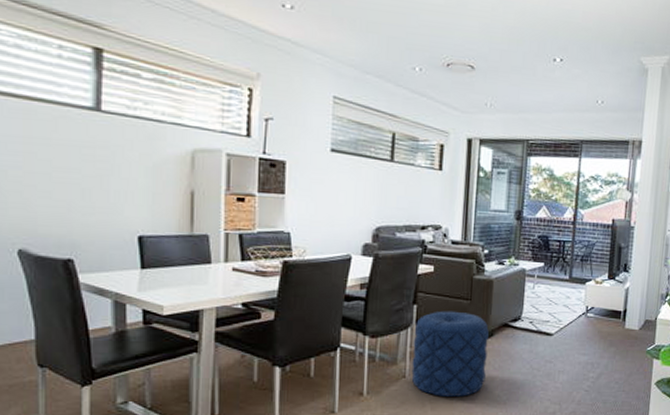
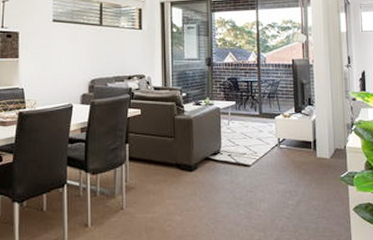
pouf: present [411,311,489,397] -> none [128,148,193,226]

